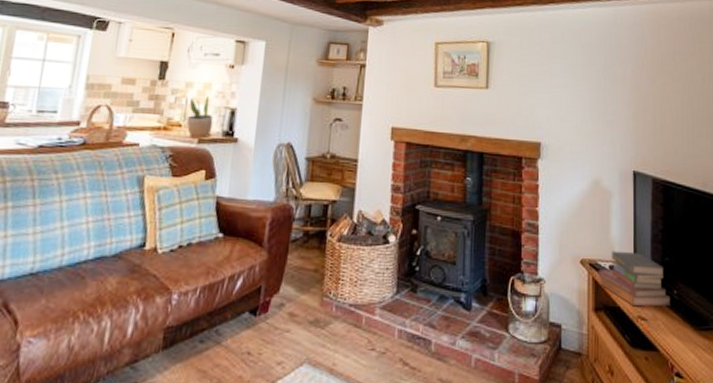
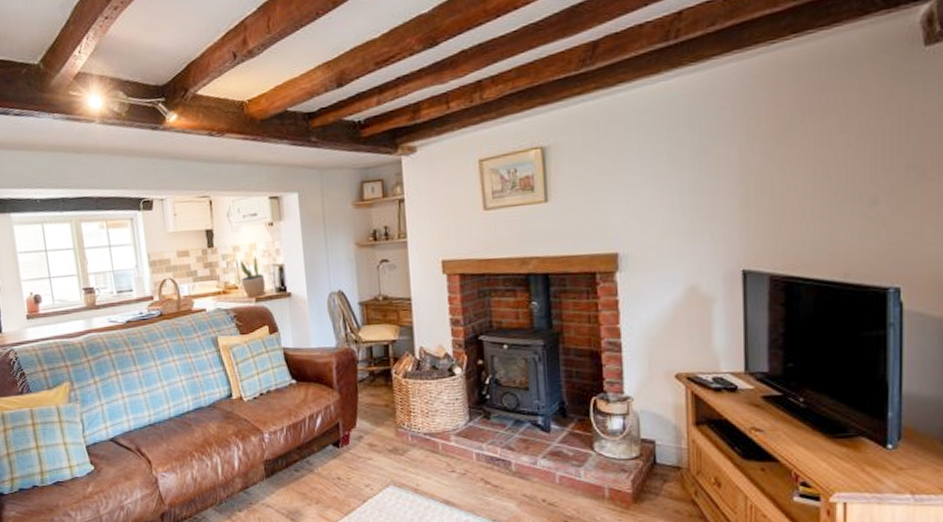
books: present [598,251,671,307] -> none [698,360,795,418]

